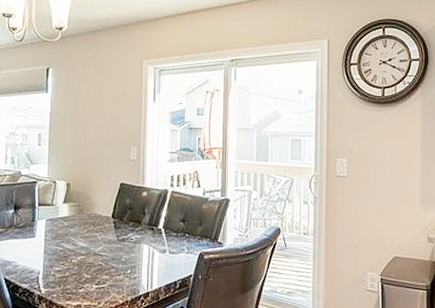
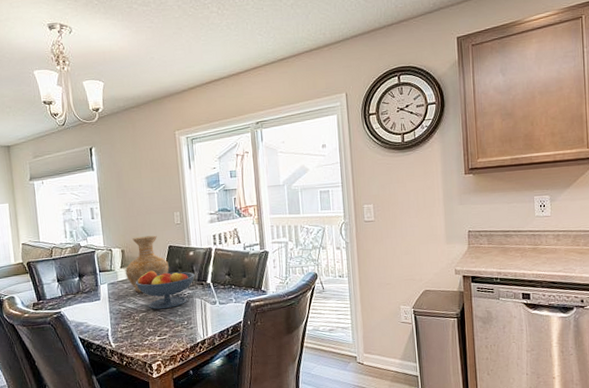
vase: none [68,170,118,233] -> present [125,235,169,293]
fruit bowl: none [77,209,146,254] -> present [135,270,195,310]

